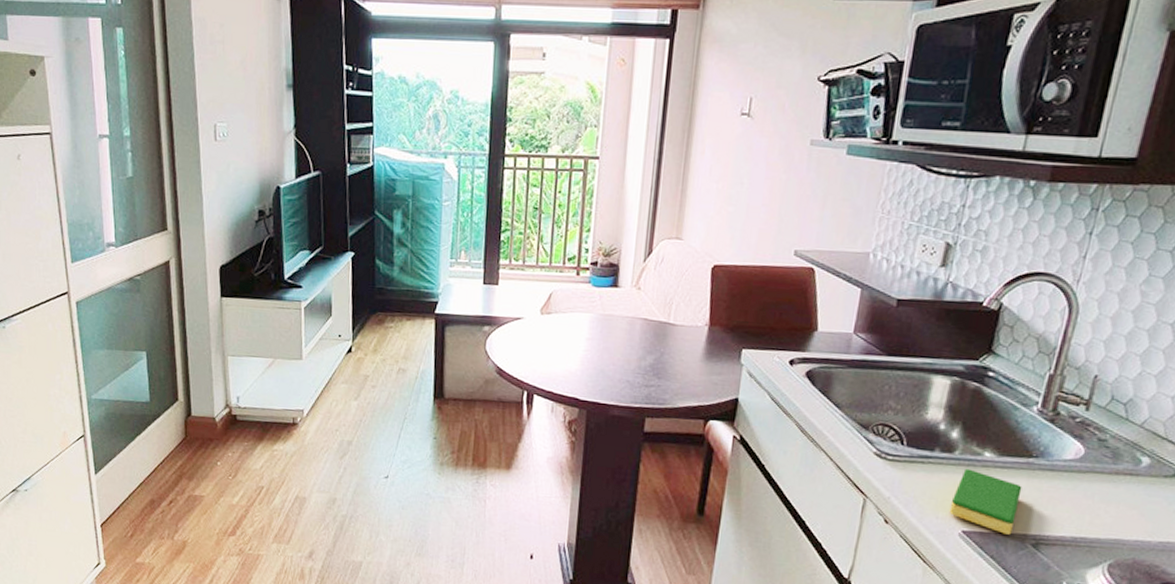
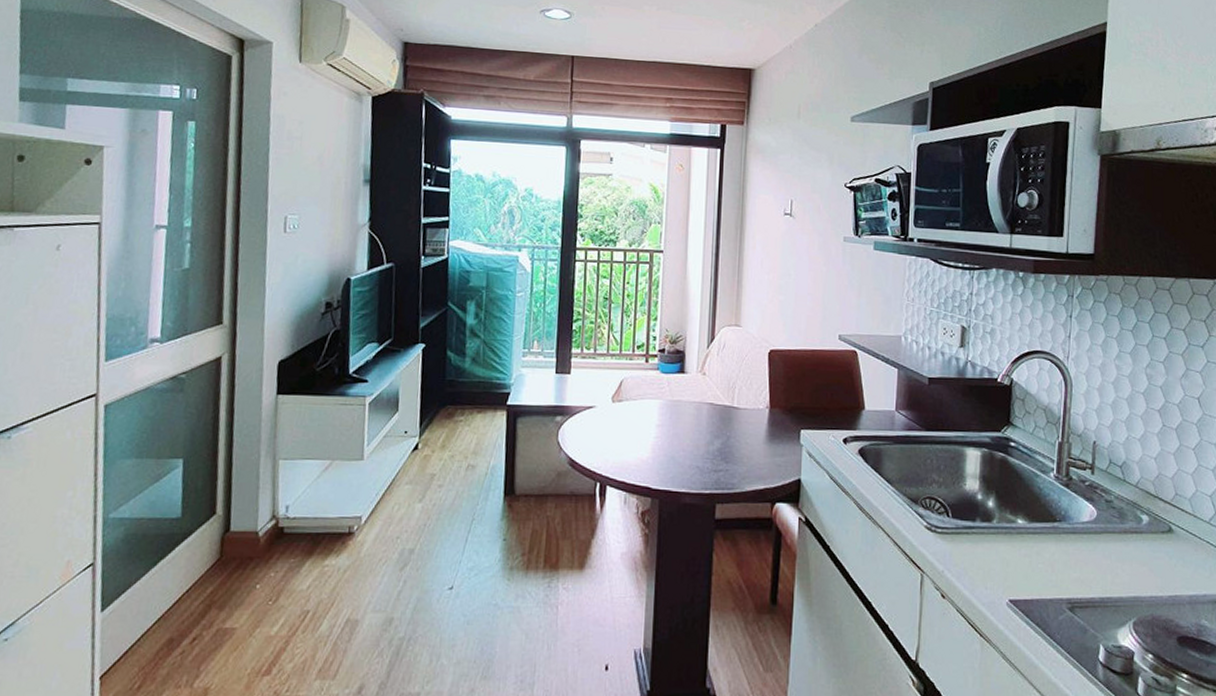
dish sponge: present [949,468,1022,535] -> none [996,536,1053,600]

